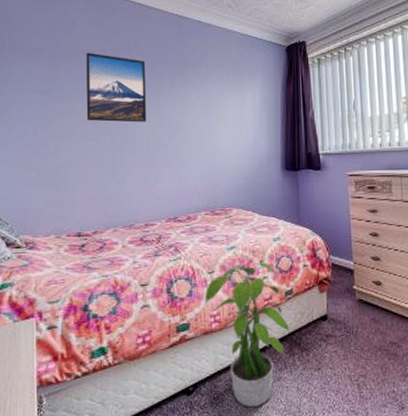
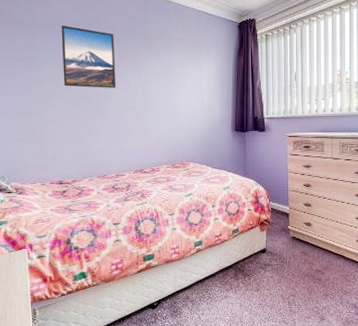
potted plant: present [204,262,290,408] -> none [166,206,236,318]

